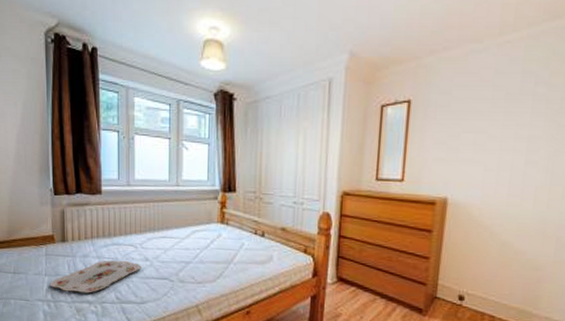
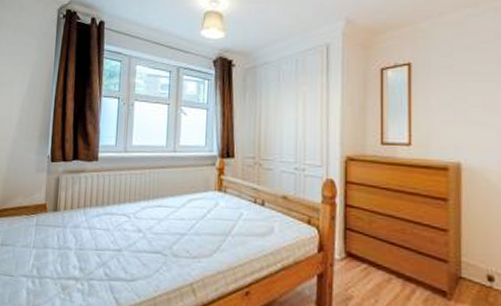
serving tray: present [50,260,141,294] -> none [37,231,133,269]

